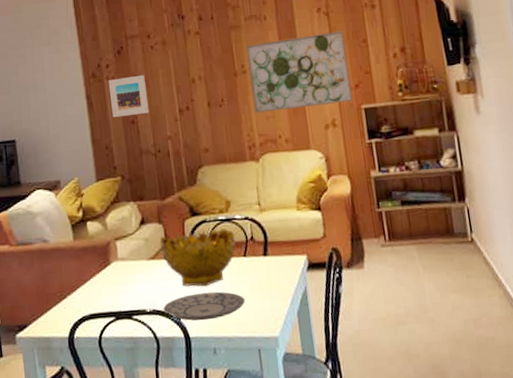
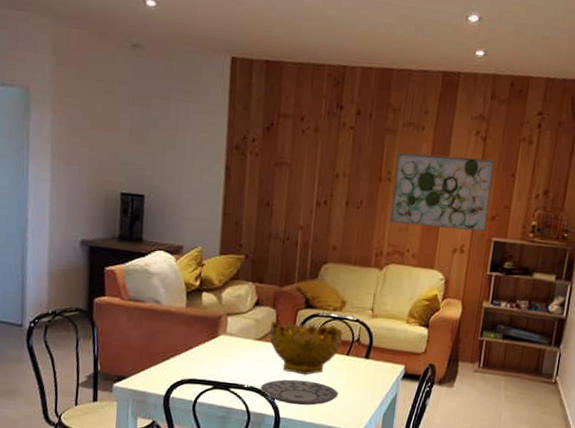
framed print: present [108,74,149,118] -> none [248,155,289,199]

